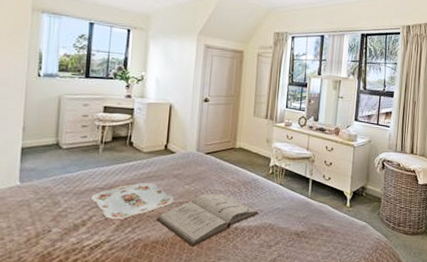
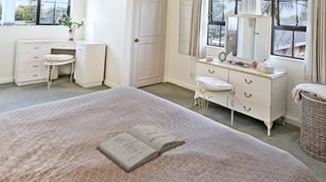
serving tray: present [90,182,174,220] -> none [40,114,111,149]

